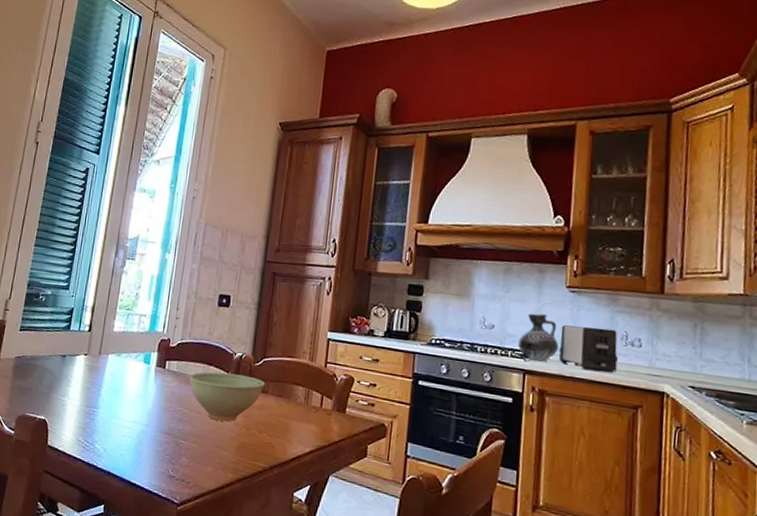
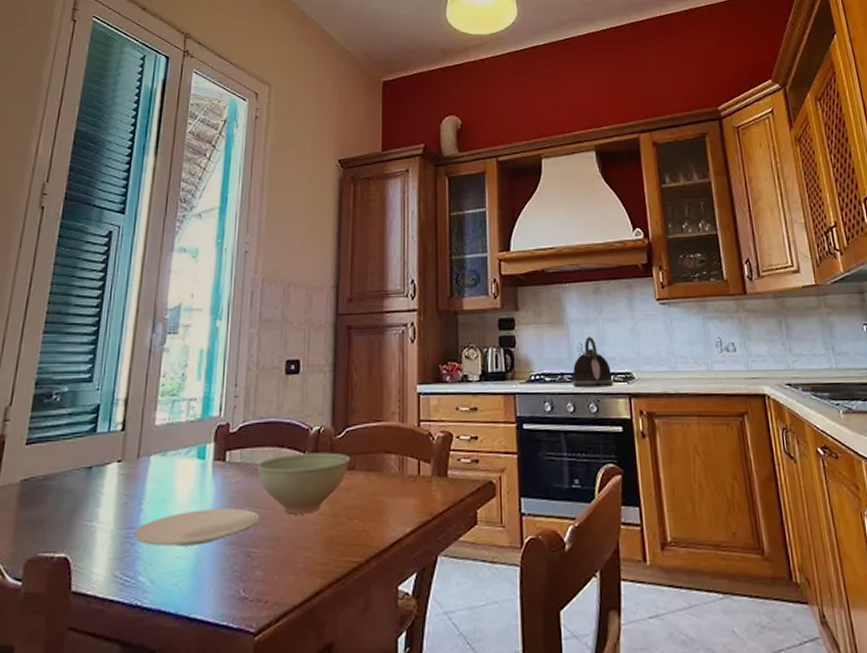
plate: none [93,402,188,430] -> present [133,508,259,547]
kettle: none [470,312,510,360] -> present [572,337,613,388]
ceramic jug: present [518,313,559,362] -> none [619,331,659,382]
toaster: present [559,325,618,372] -> none [658,337,717,384]

